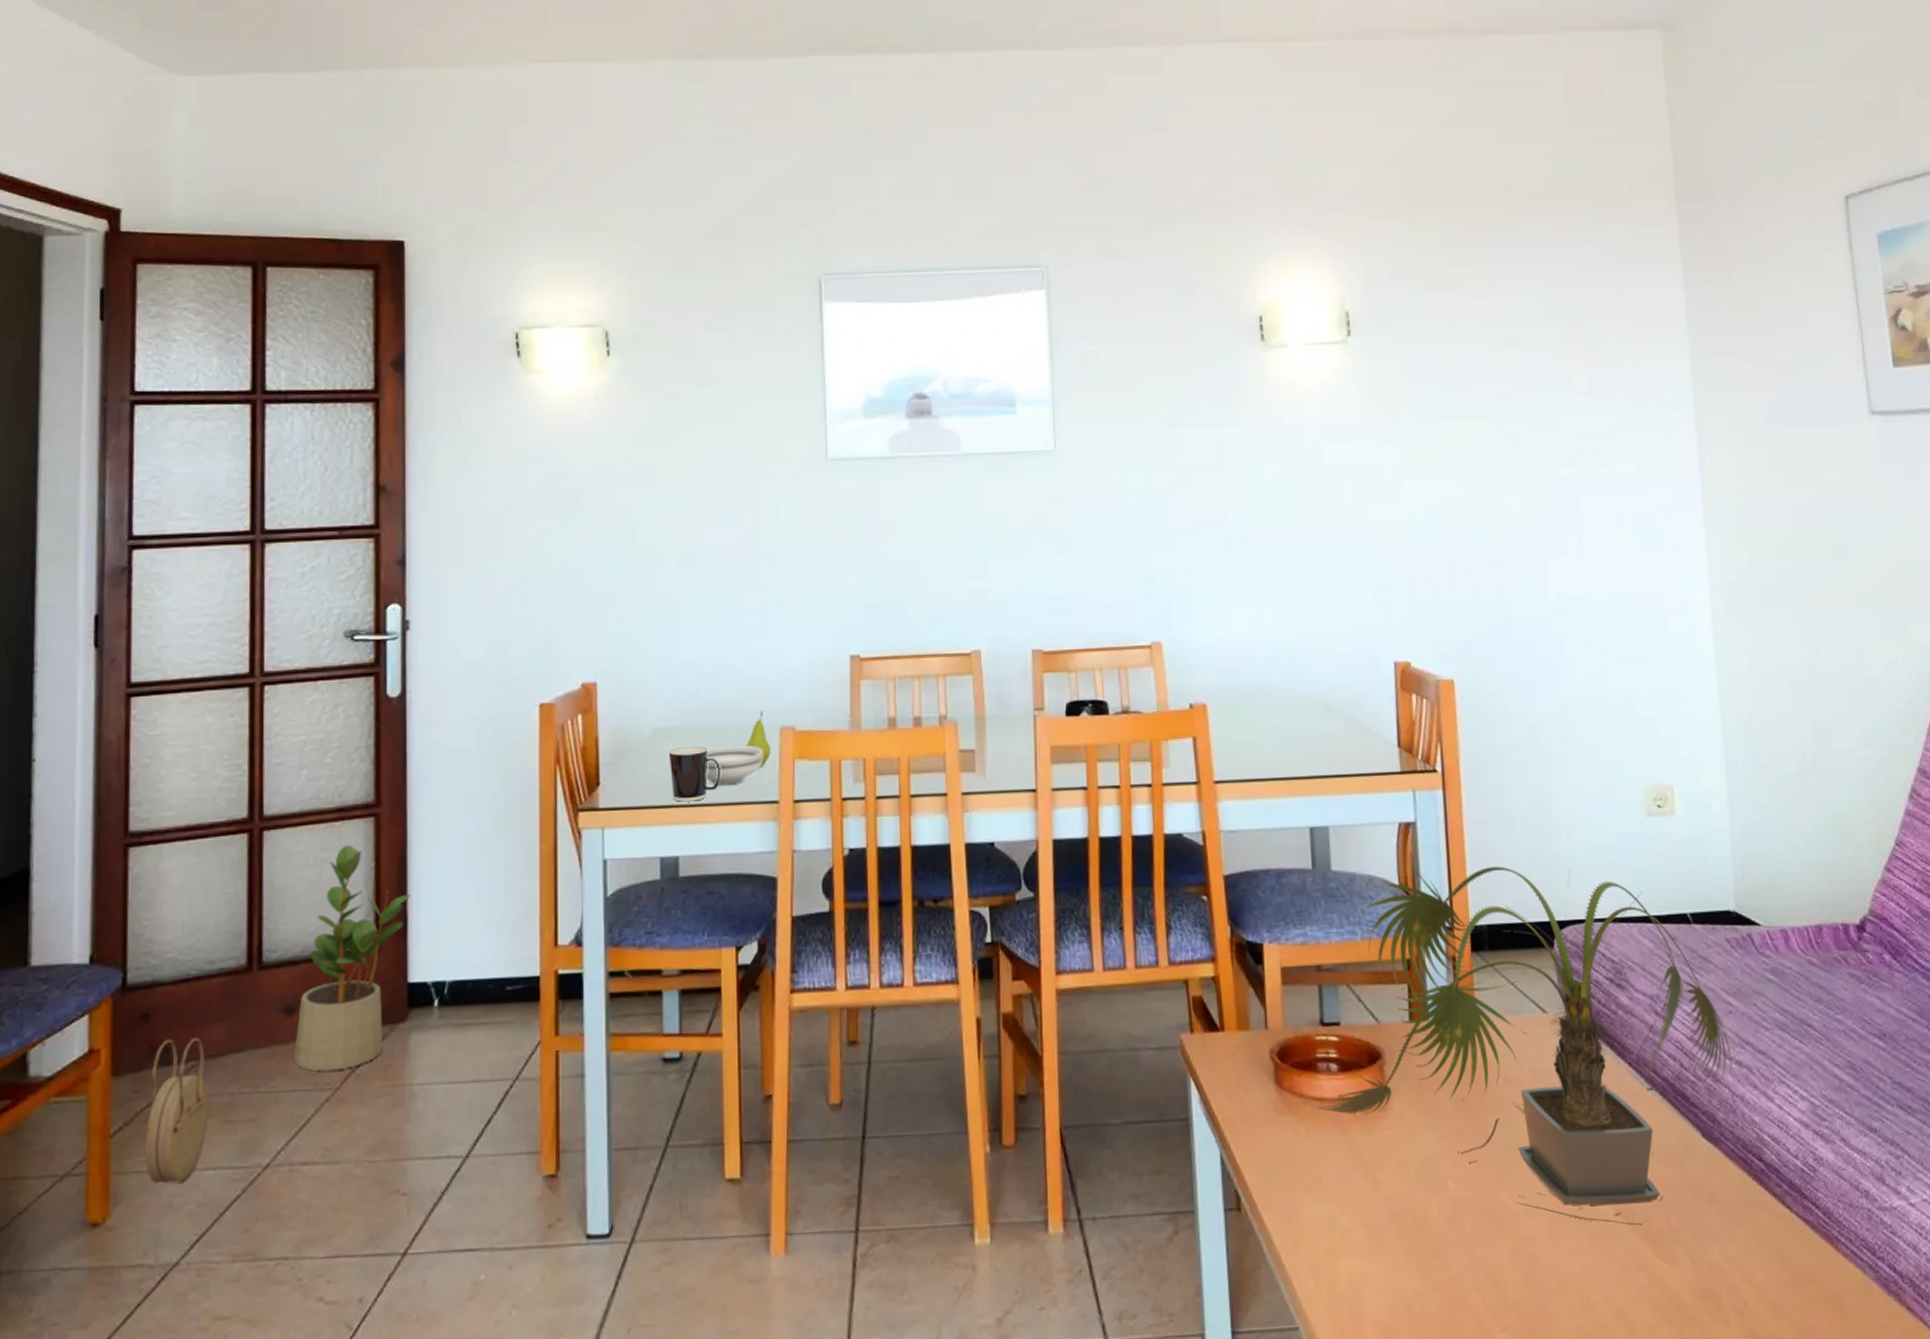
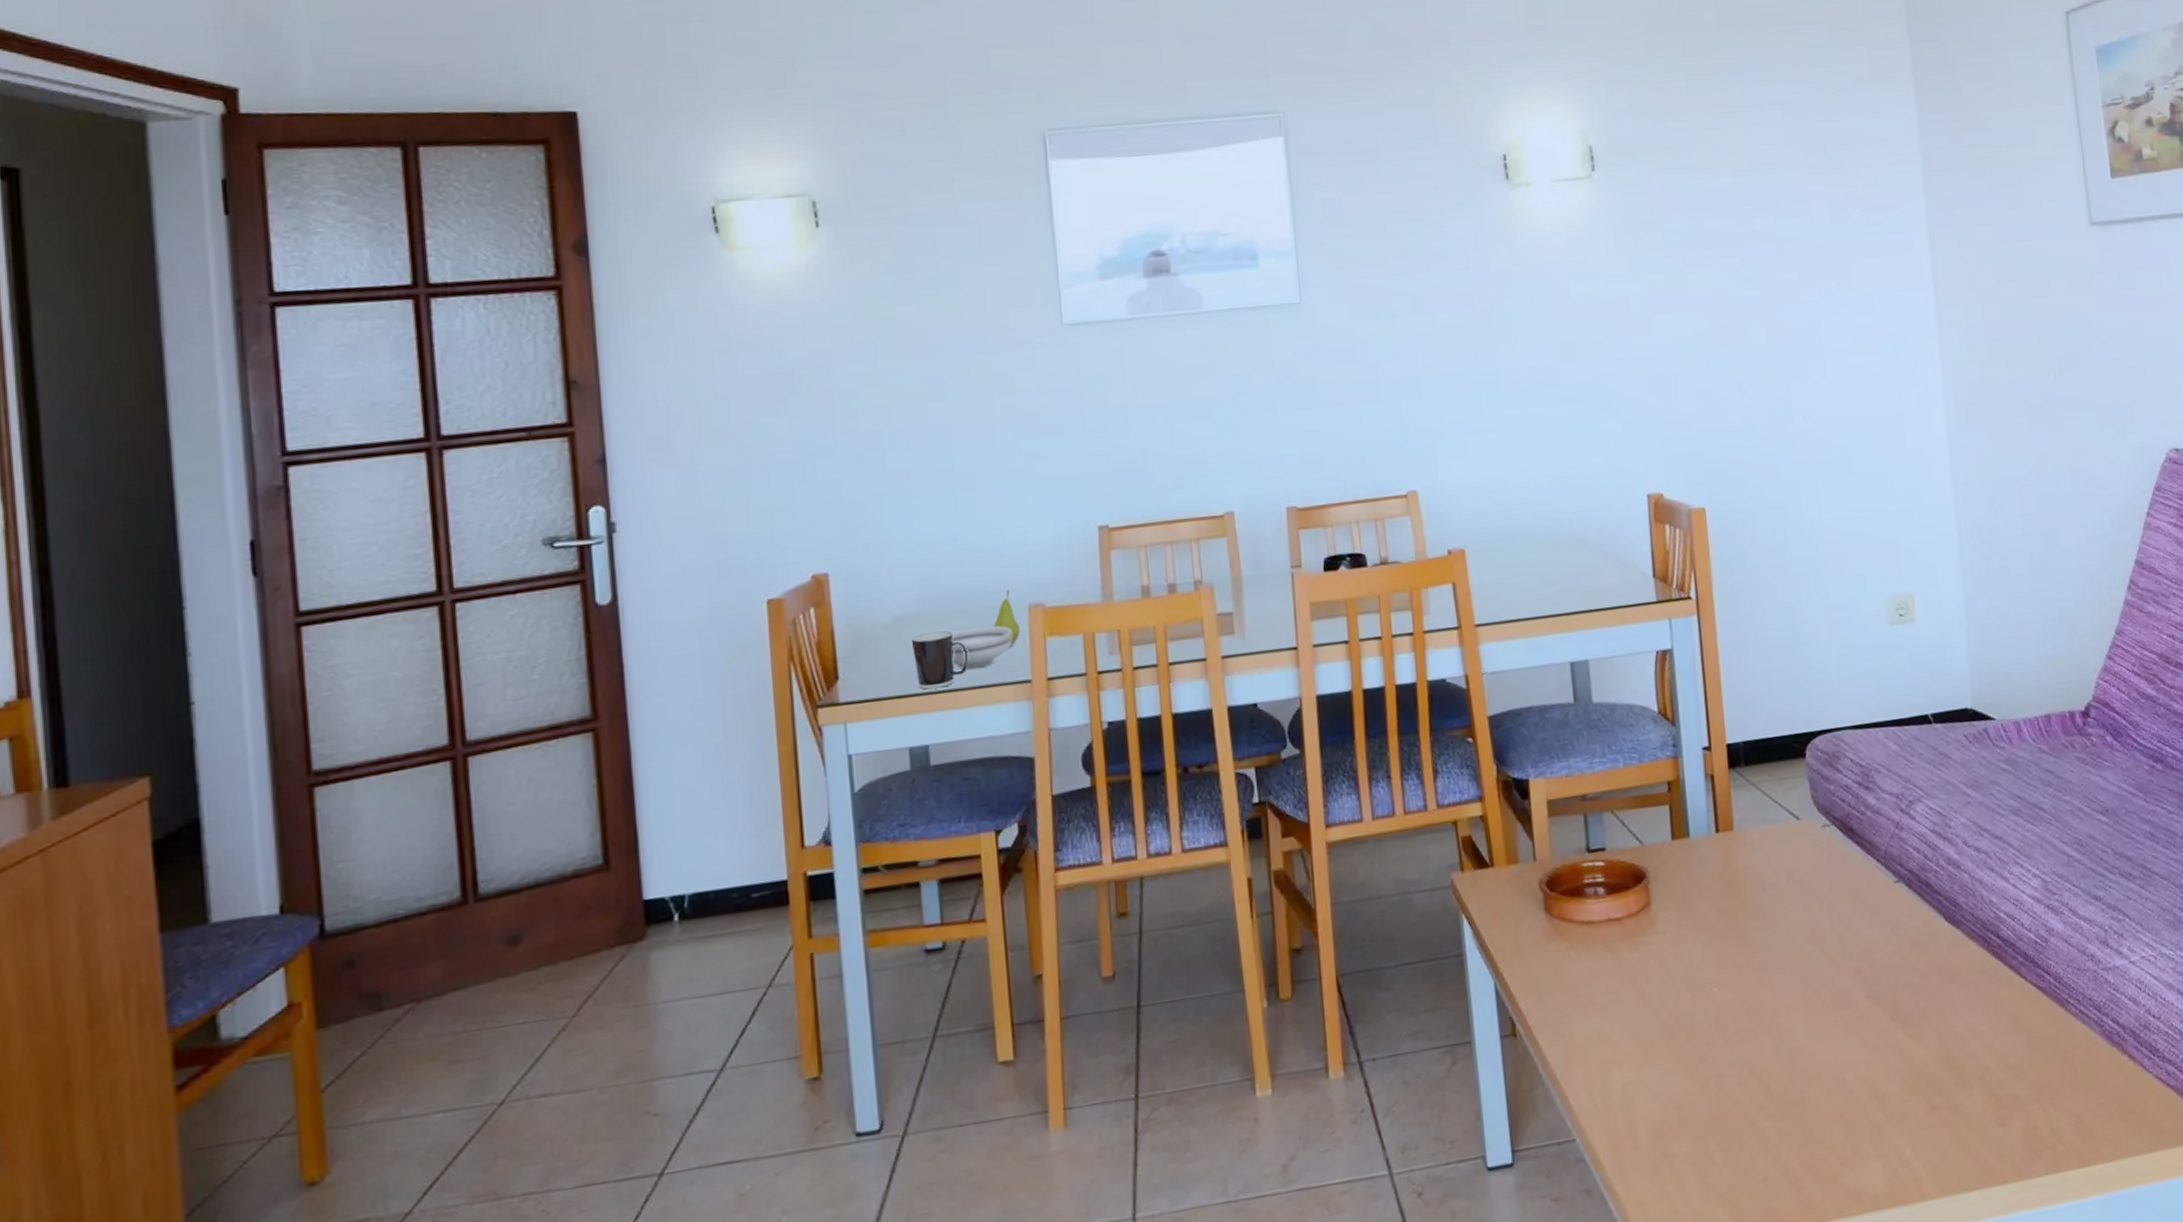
handbag: present [144,1037,209,1183] -> none [361,978,432,1134]
potted plant: present [293,845,411,1071] -> none [522,764,640,1000]
plant: present [1291,856,1733,1226] -> none [1561,683,1972,1010]

